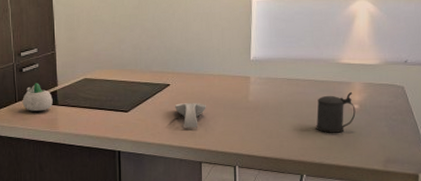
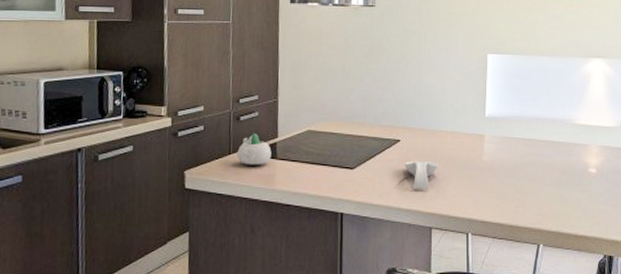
beer stein: present [316,92,356,133] -> none [552,155,593,199]

